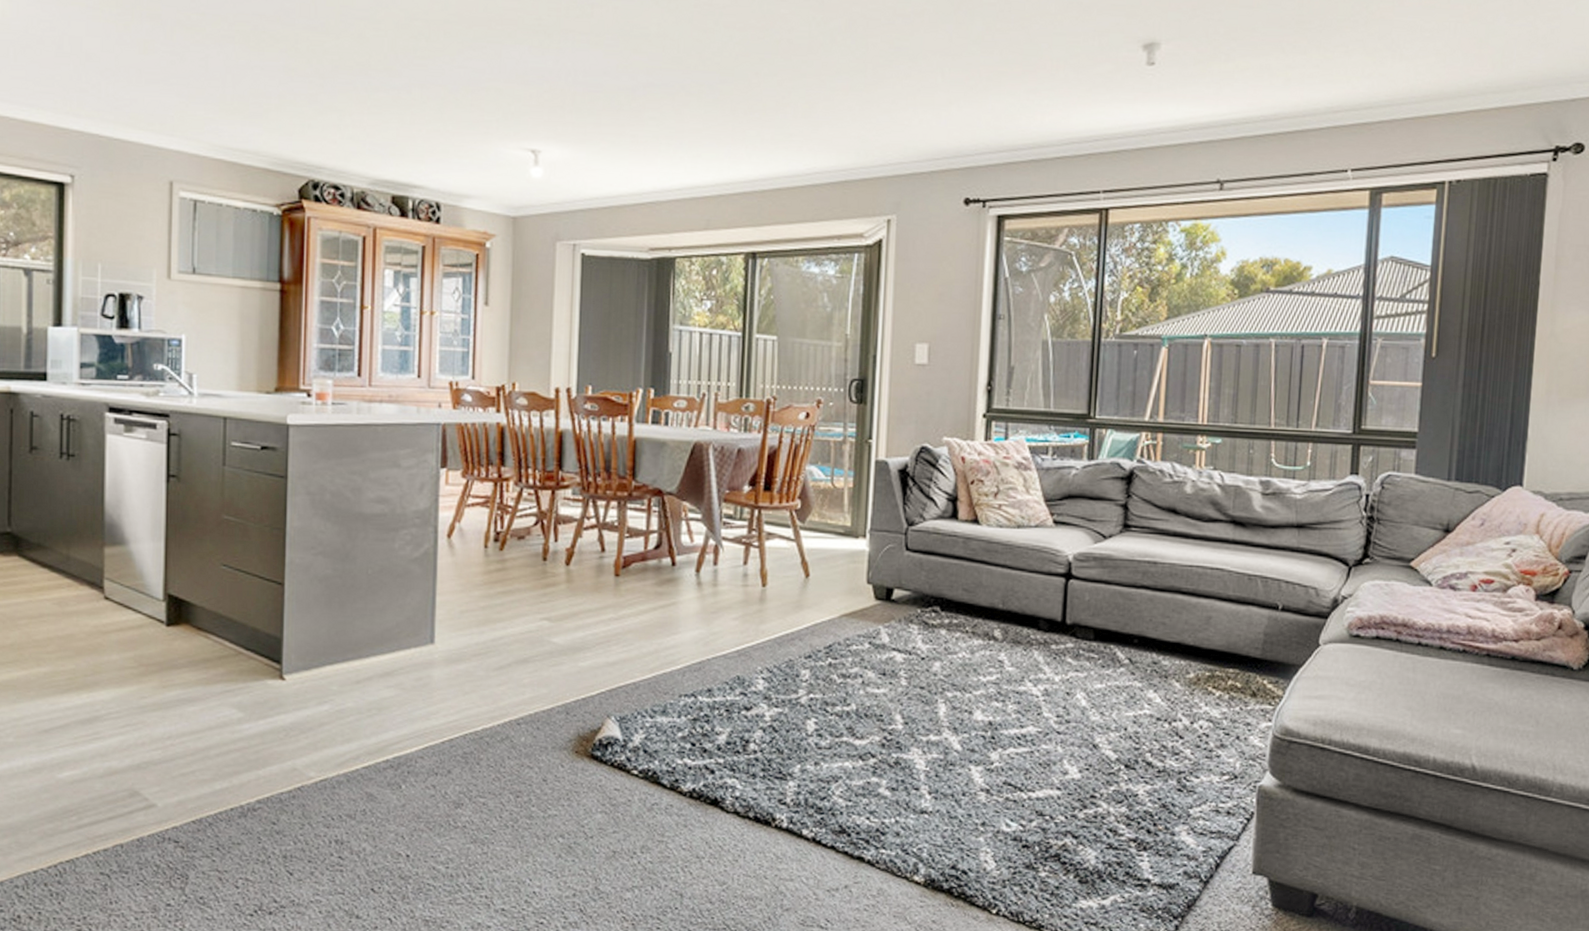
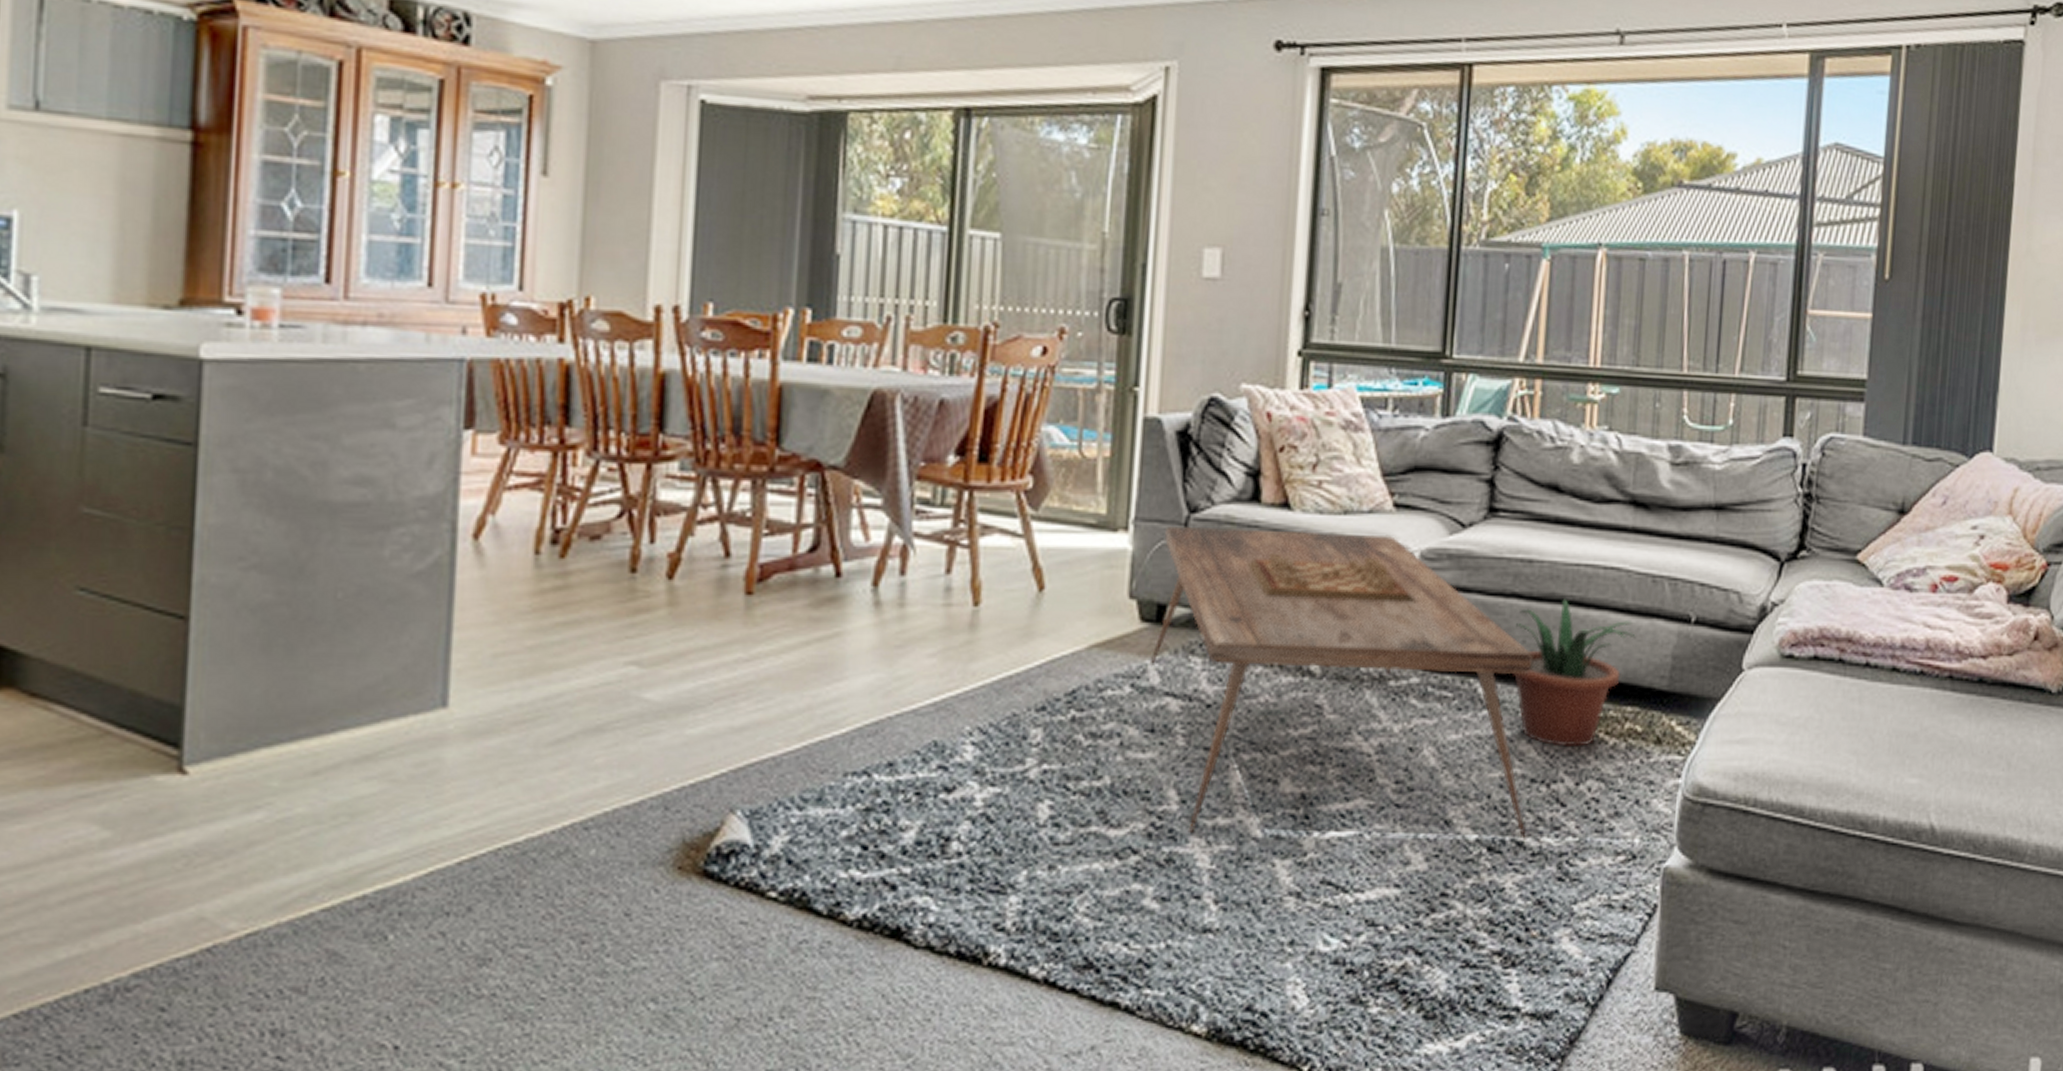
coffee table: none [881,534,1157,761] -> present [1149,525,1533,840]
potted plant: none [1142,590,1236,696] -> present [1511,599,1636,746]

